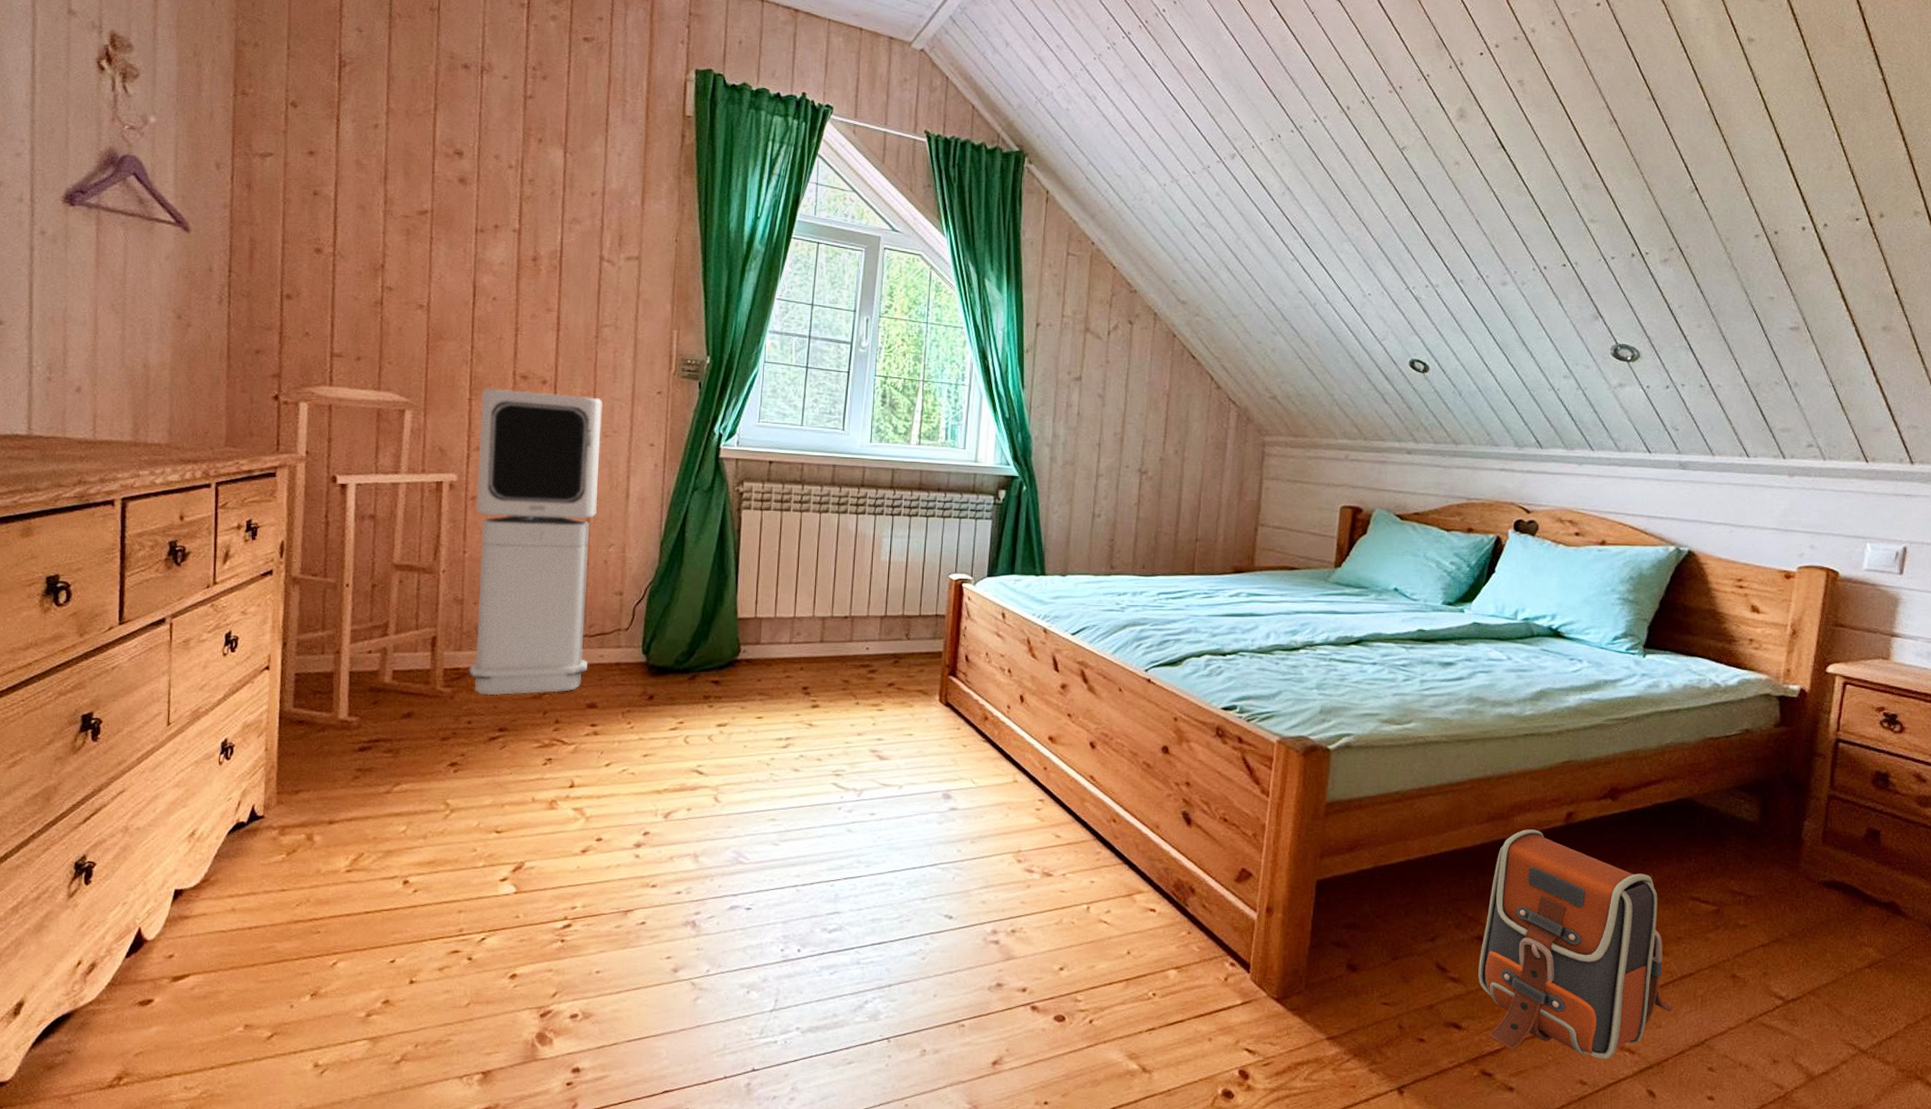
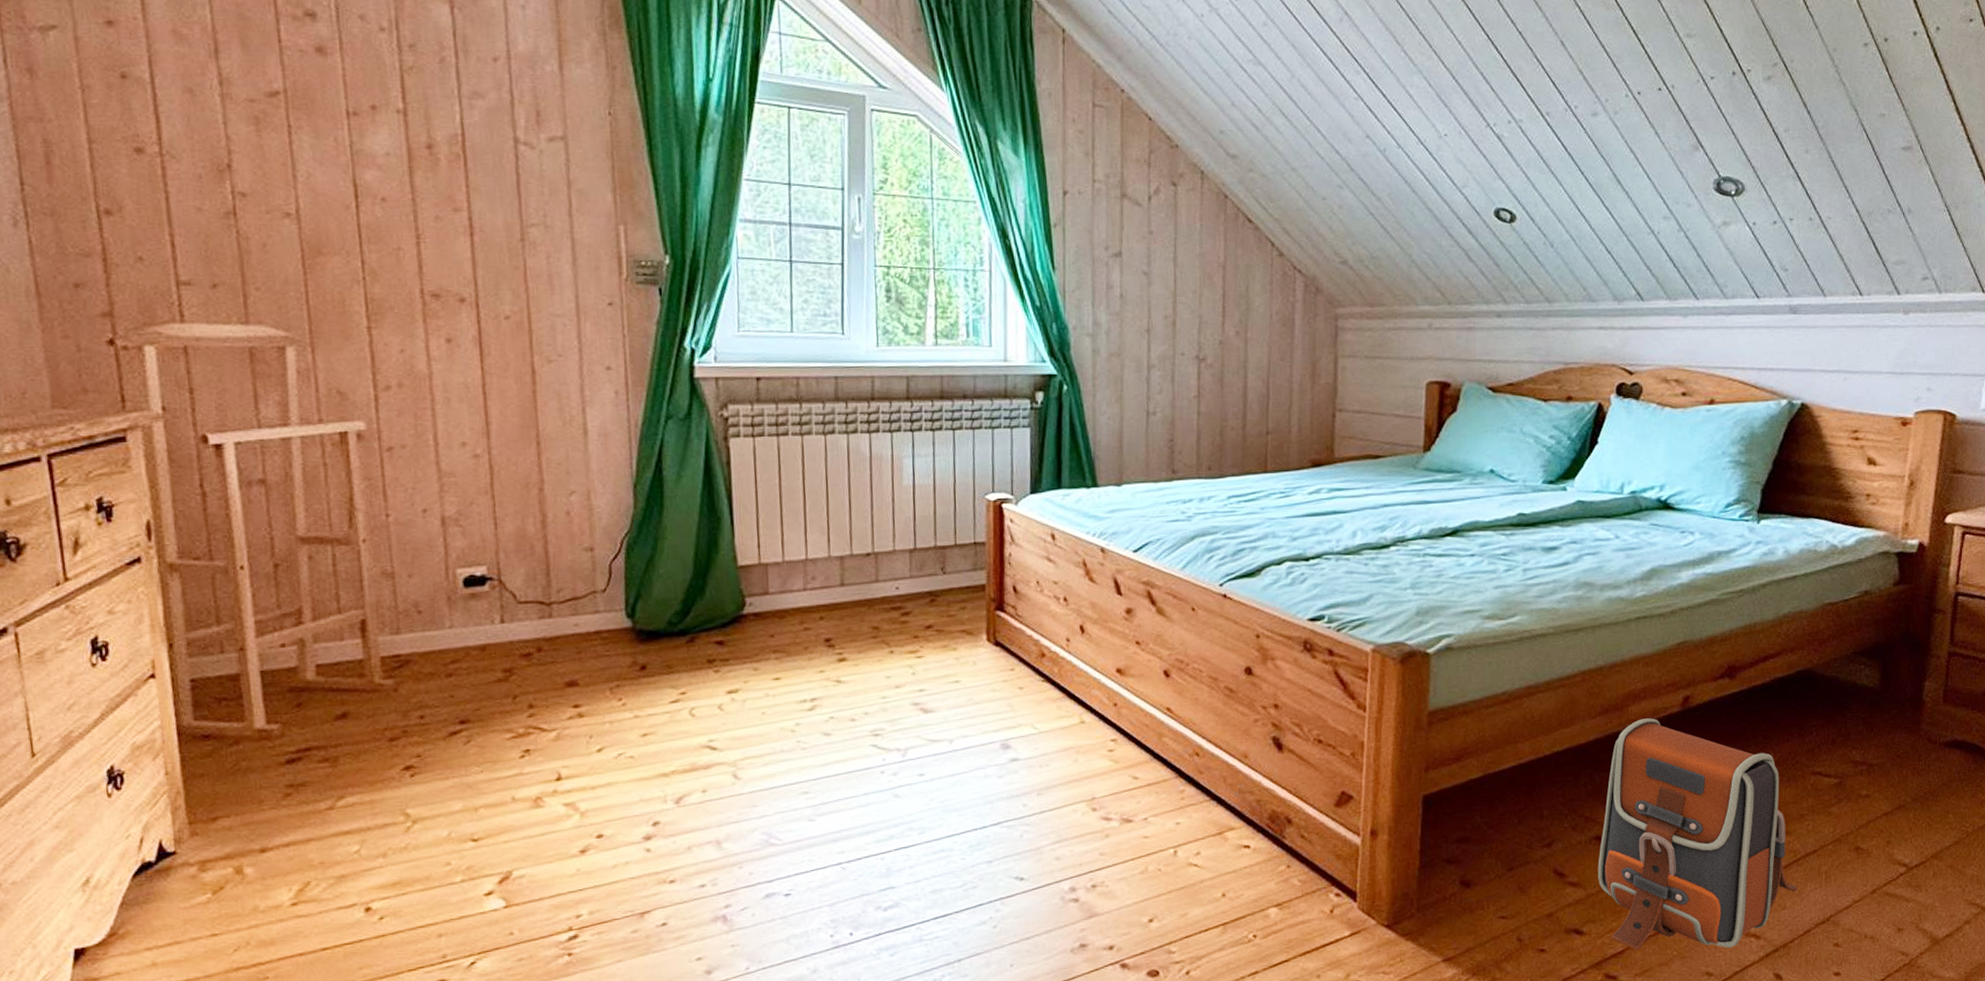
air purifier: present [469,388,602,696] -> none [383,311,561,684]

